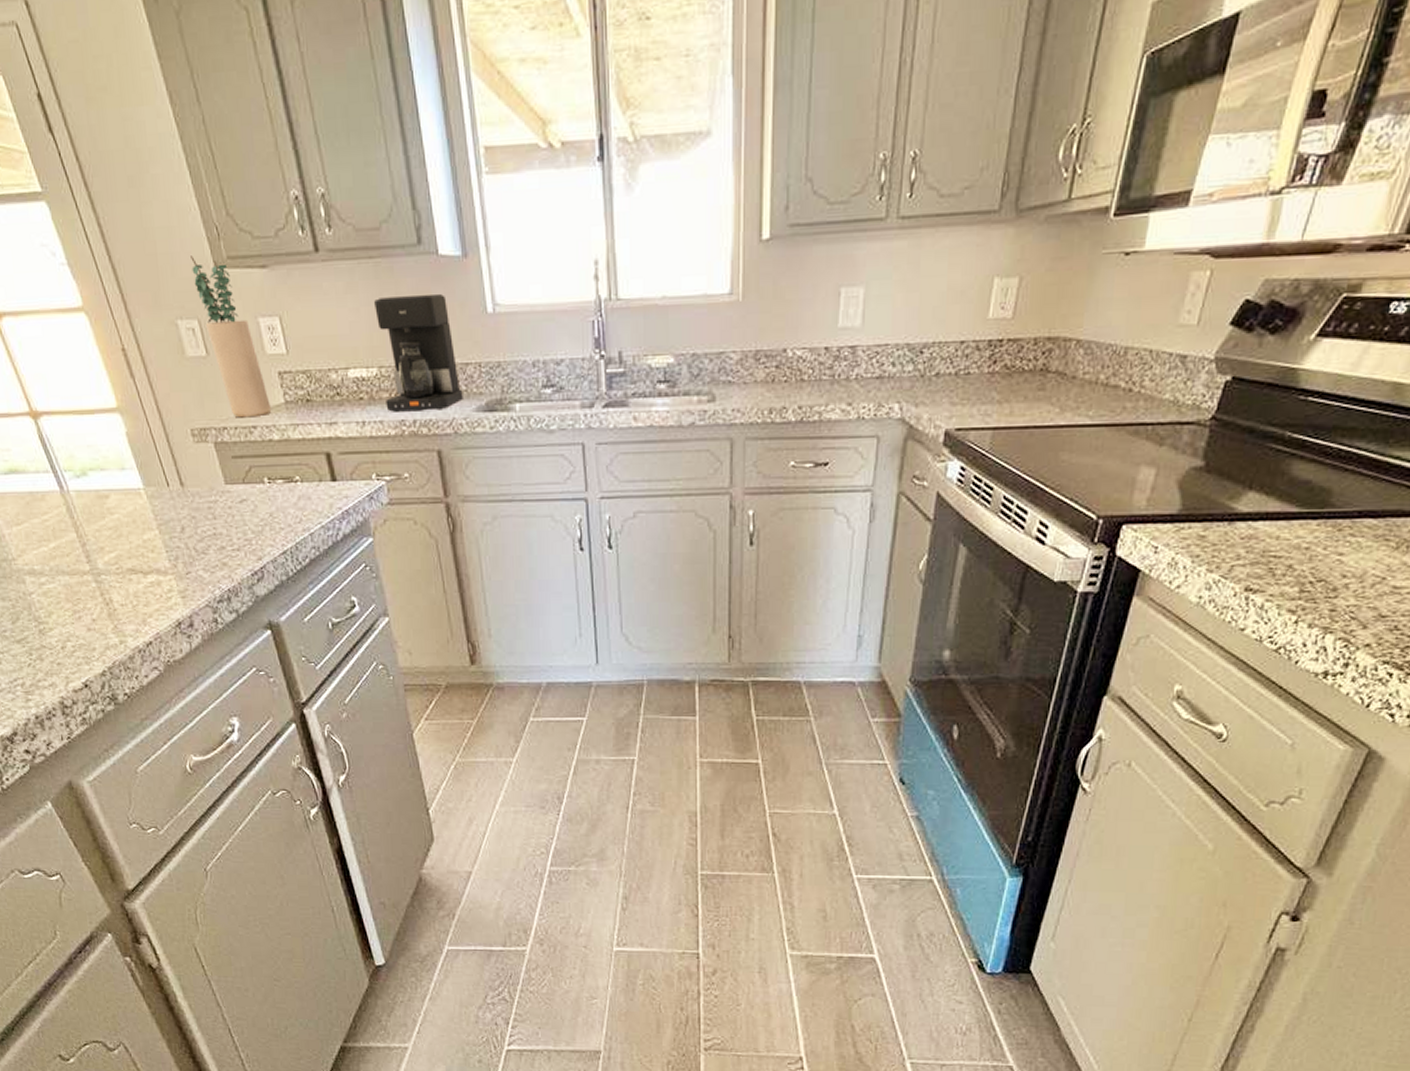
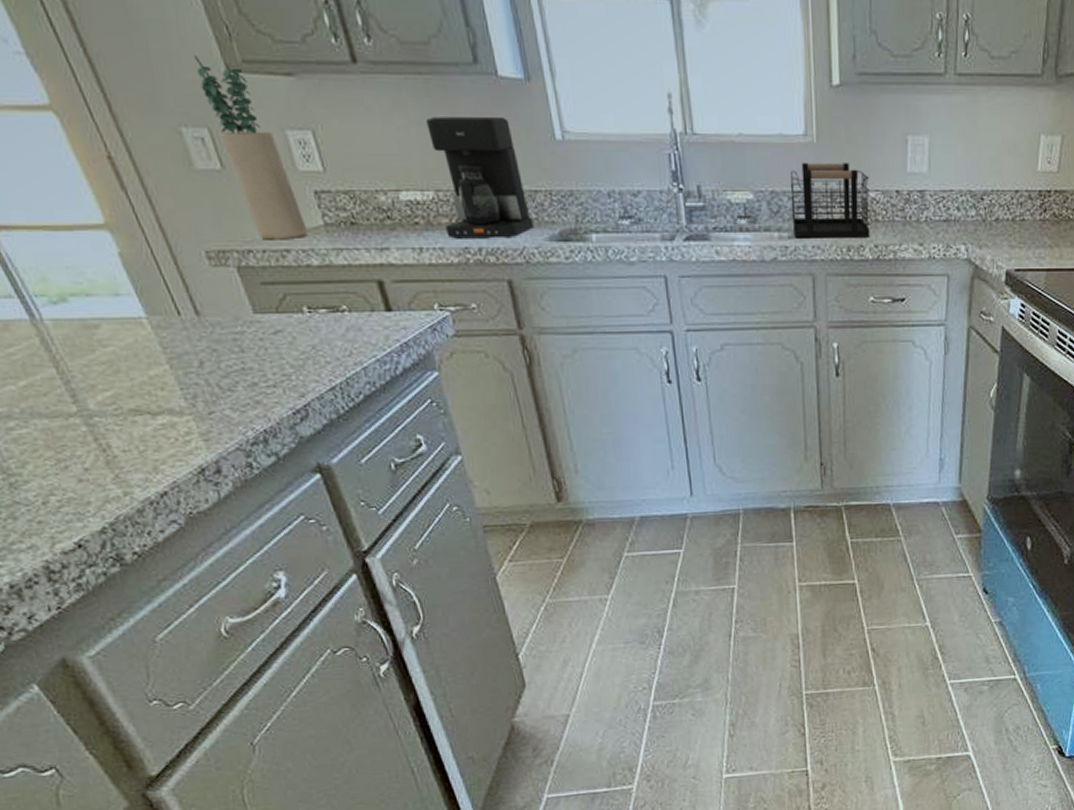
dish rack: none [712,320,796,402] -> present [790,162,871,238]

